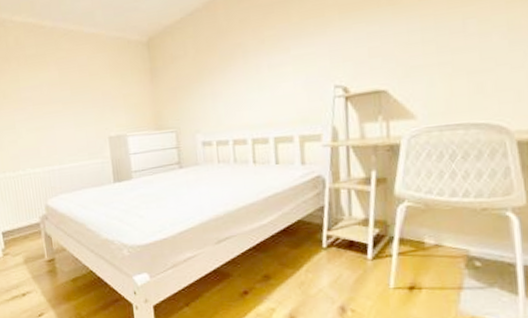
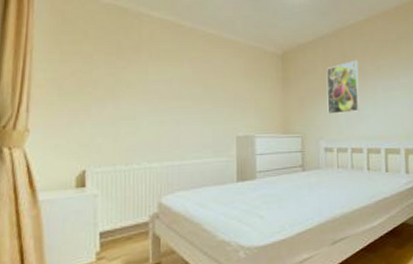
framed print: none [198,34,242,105] -> present [326,60,360,115]

